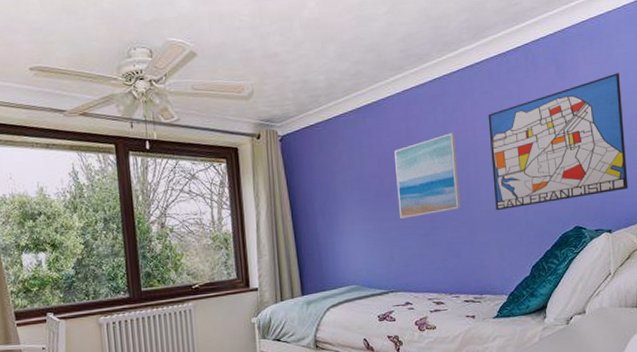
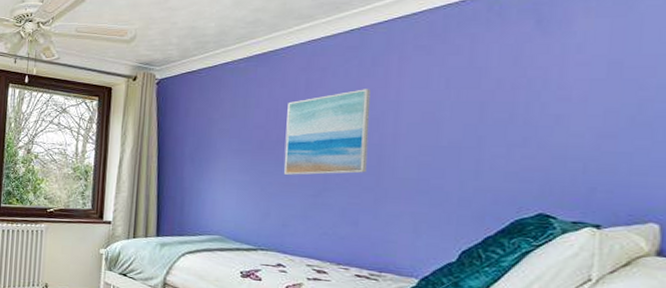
wall art: present [488,73,628,211] -> none [416,29,647,181]

